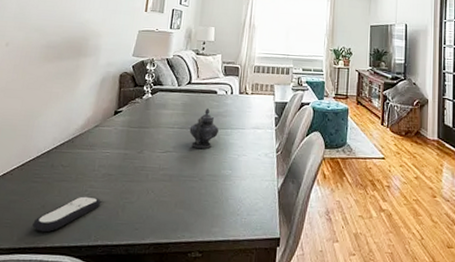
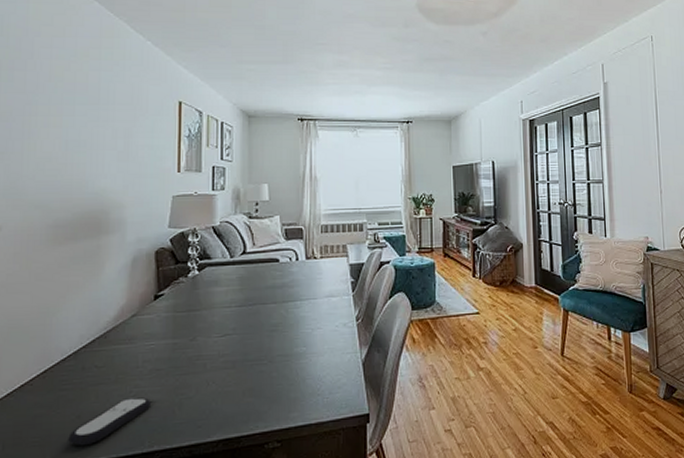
teapot: present [189,108,219,149] -> none [250,280,285,327]

